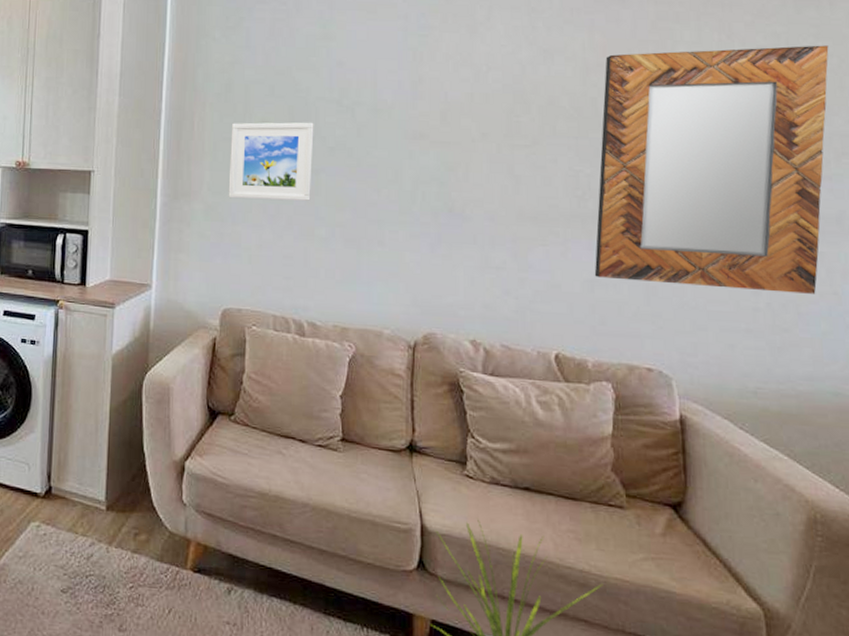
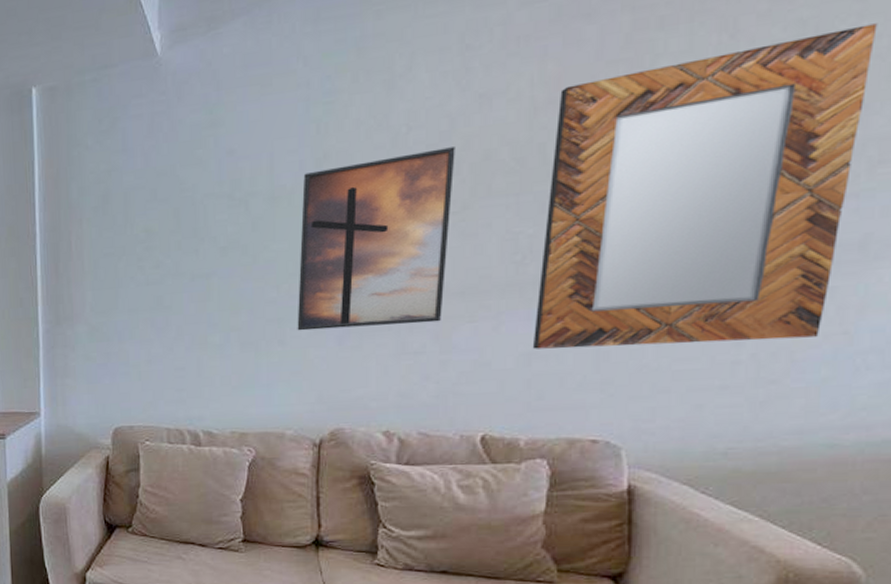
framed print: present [228,122,314,201] -> none [112,222,203,317]
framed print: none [395,89,526,242] -> present [297,147,455,331]

